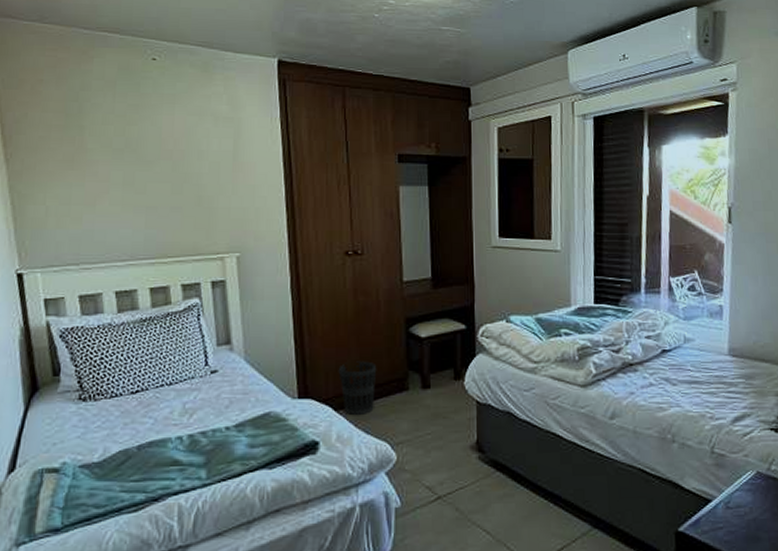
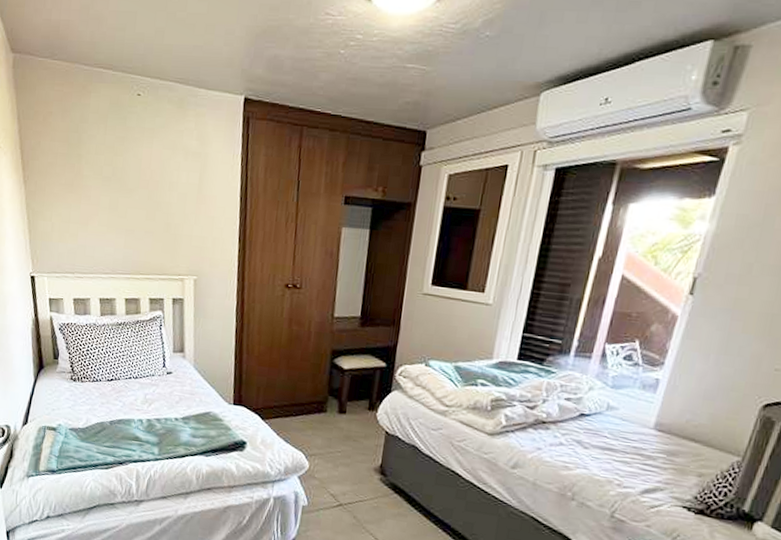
wastebasket: present [338,361,377,416] -> none [268,381,302,427]

